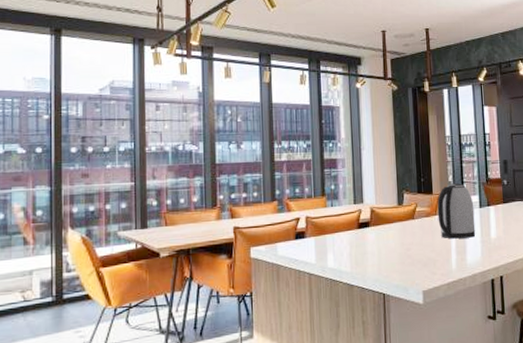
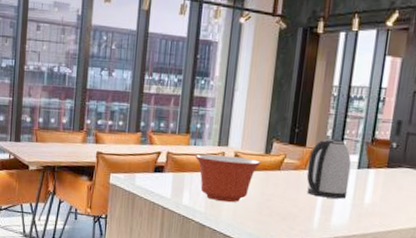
mixing bowl: none [333,211,396,259] -> present [195,154,262,203]

